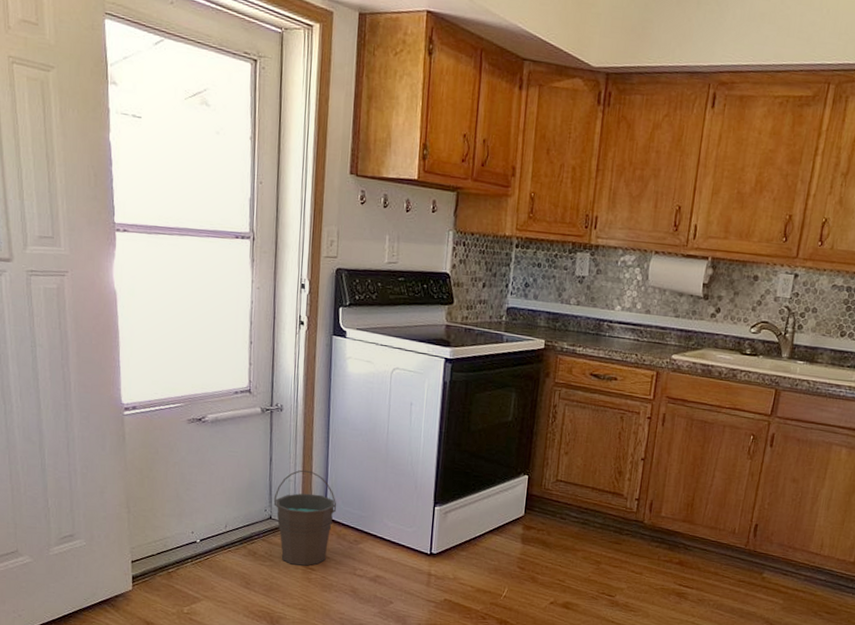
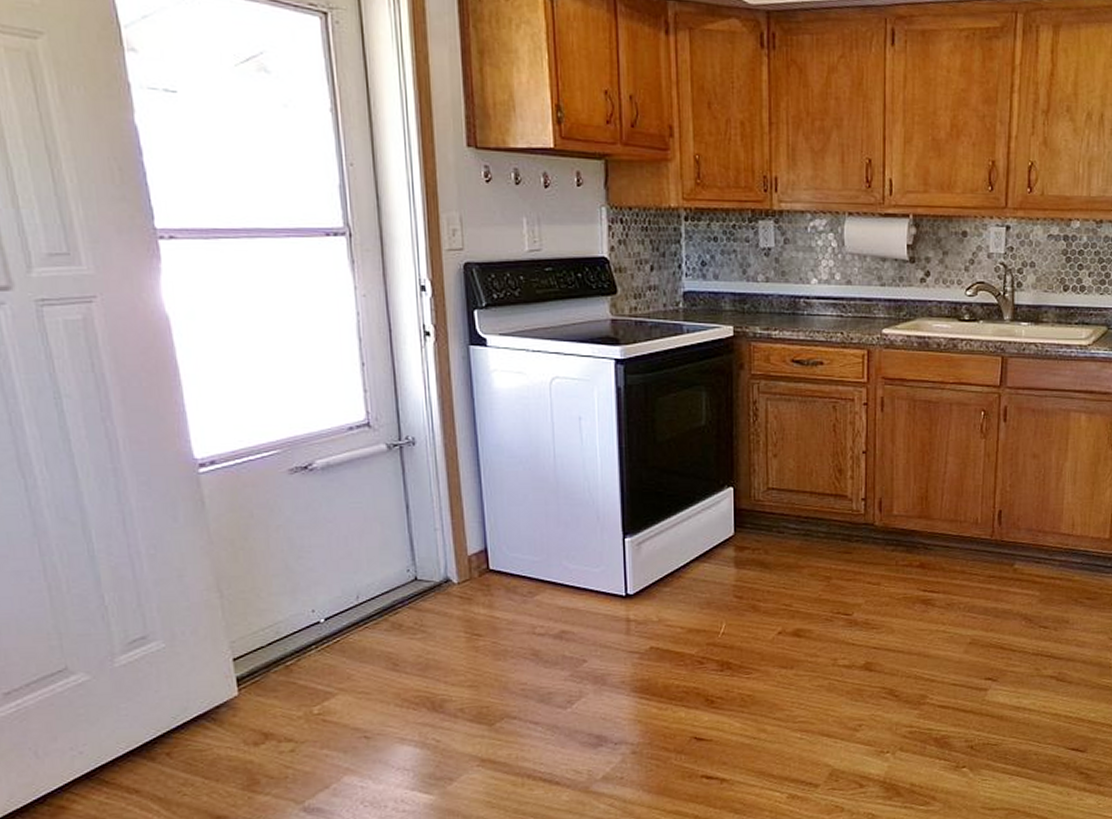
bucket: present [273,469,337,566] -> none [417,514,501,633]

